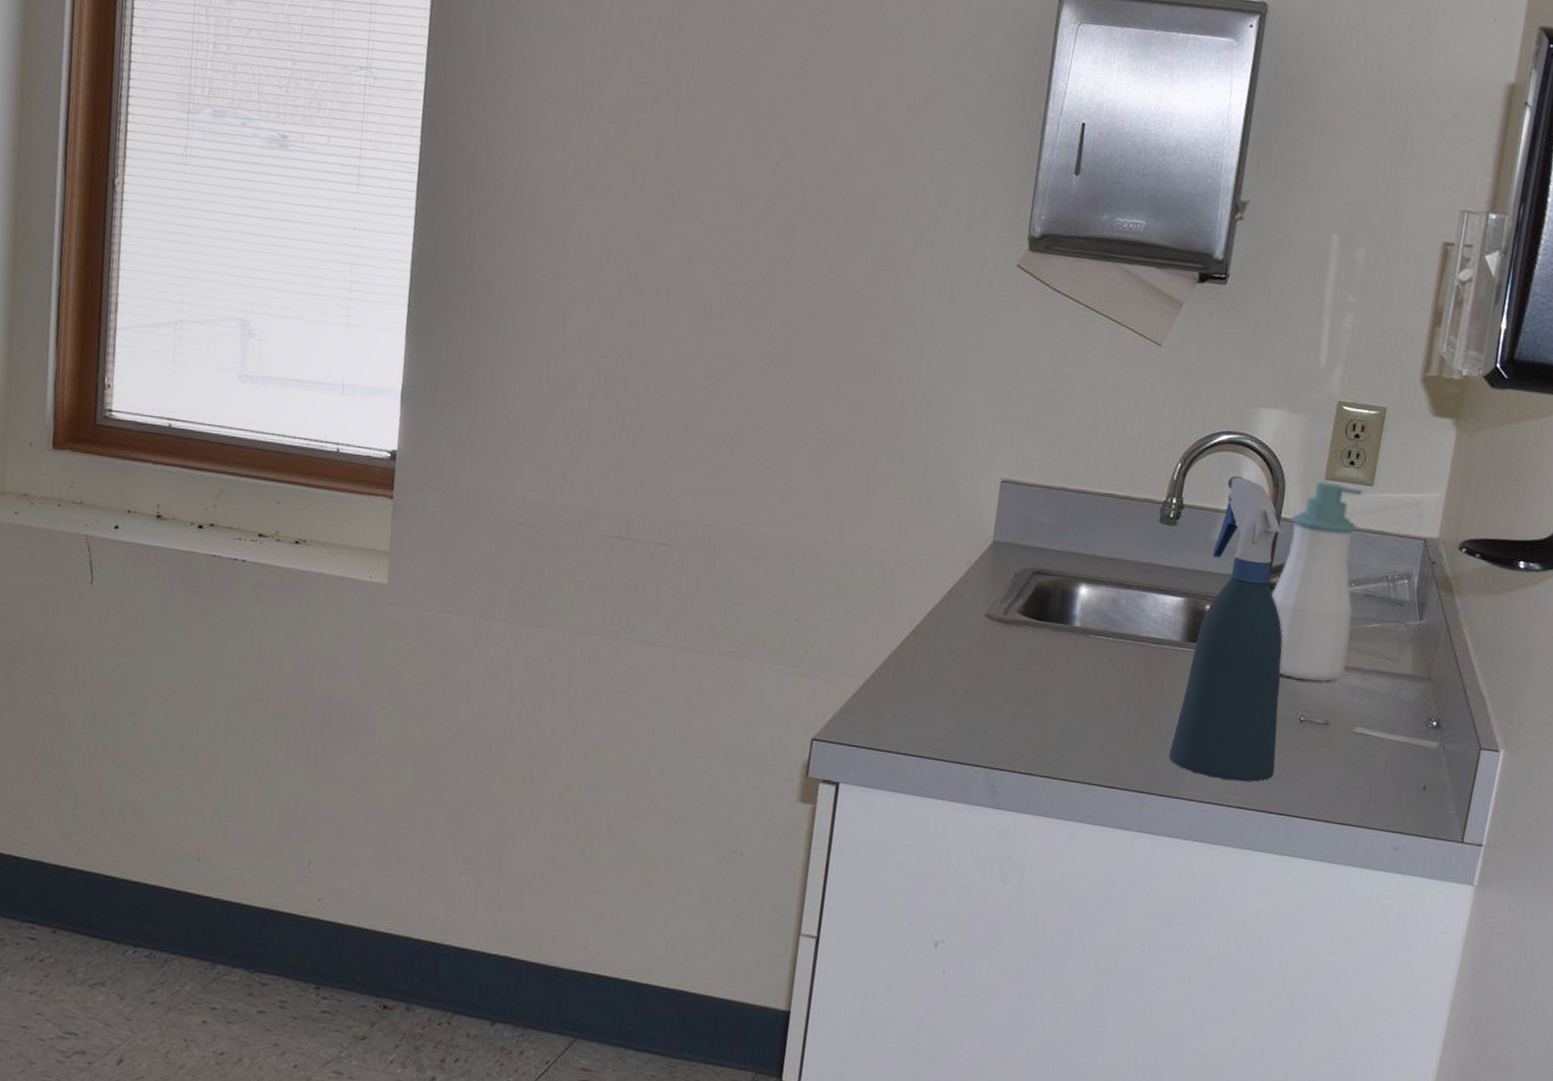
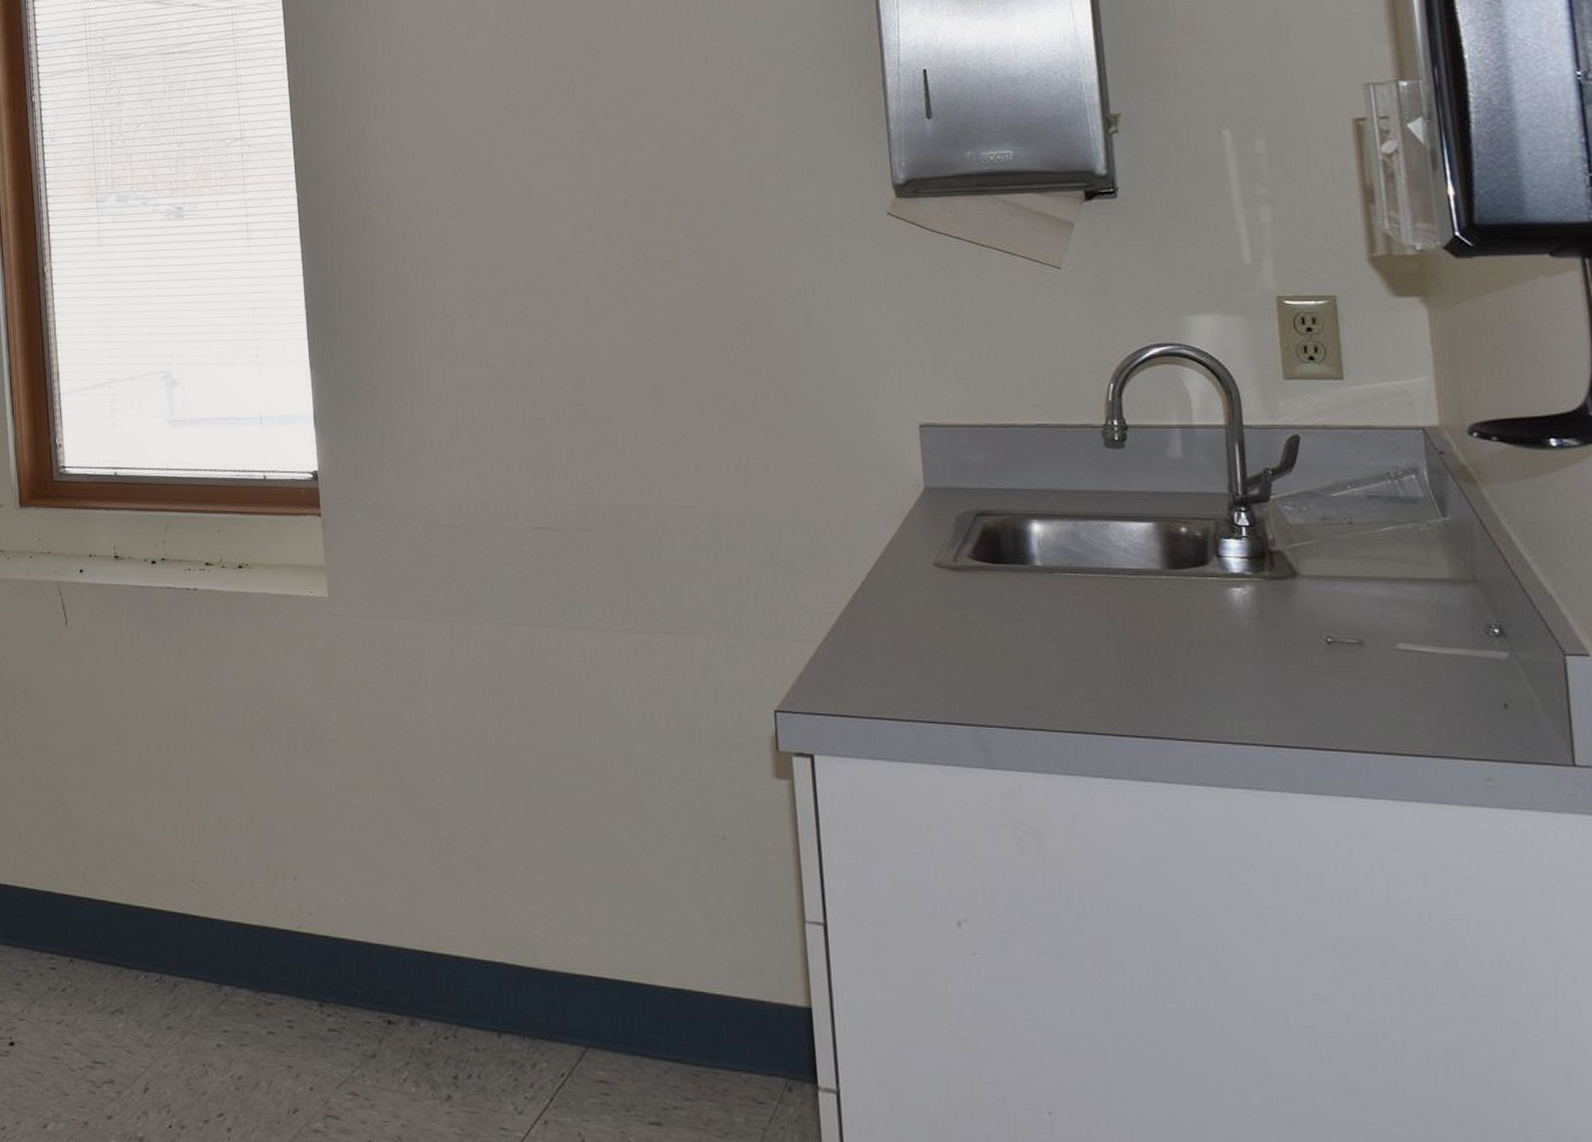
spray bottle: present [1169,476,1284,782] -> none [1171,389,1312,717]
soap bottle: present [1271,481,1364,682] -> none [1254,381,1366,597]

